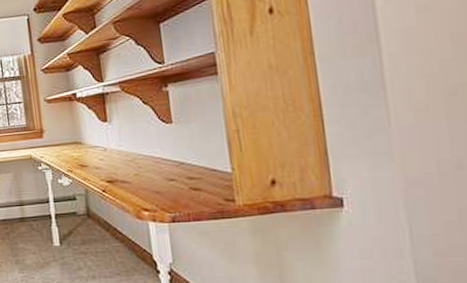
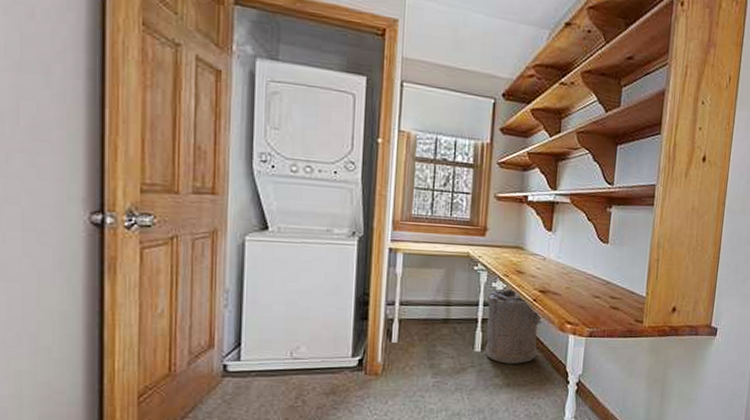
laundry hamper: none [56,181,117,256] -> present [485,287,544,364]

